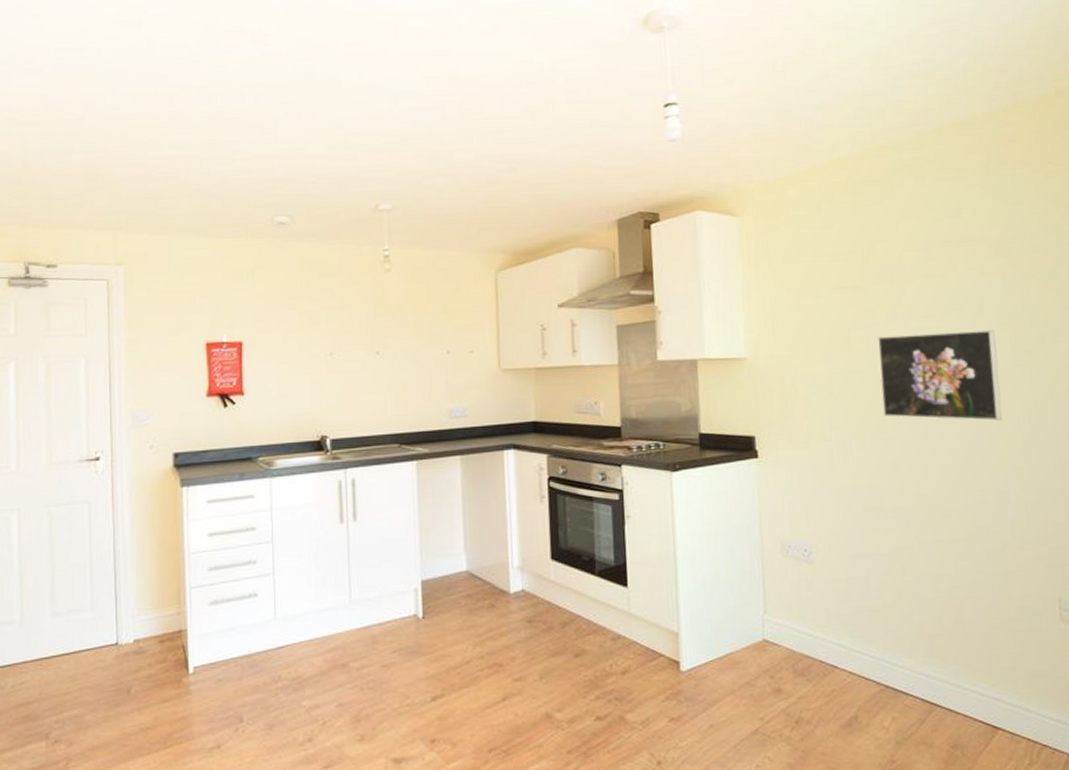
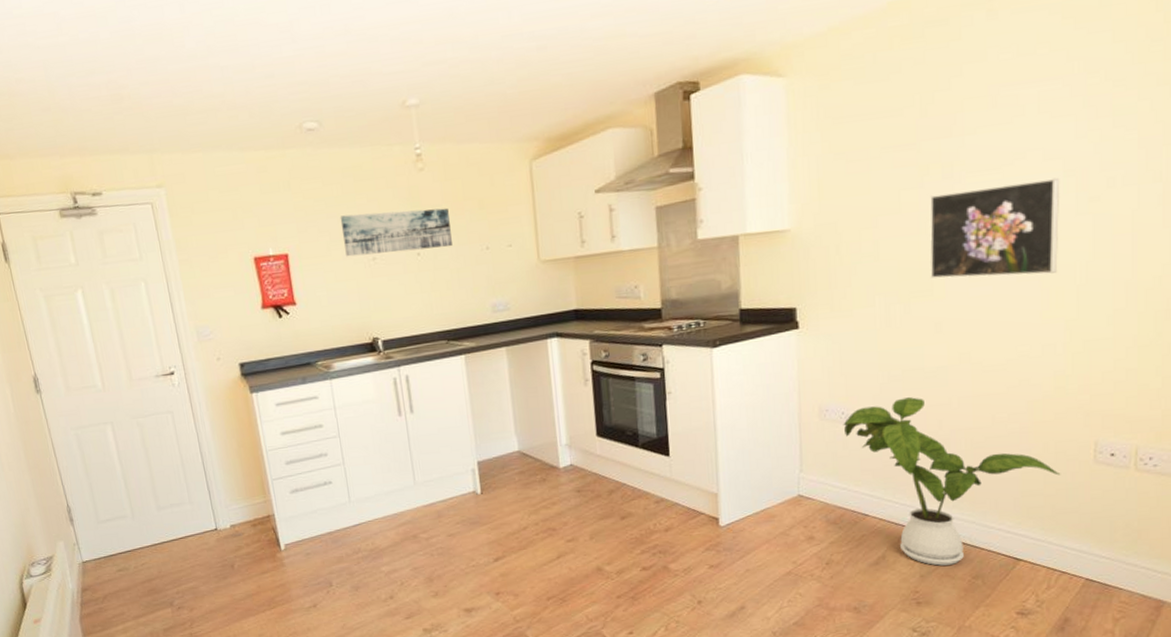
wall art: none [301,308,413,350] -> present [340,208,452,257]
house plant: none [806,538,1029,731] -> present [843,397,1061,566]

